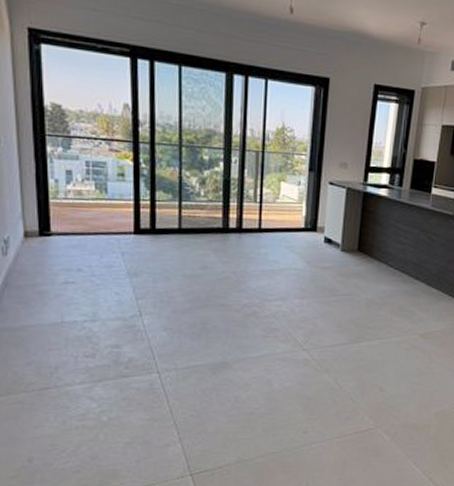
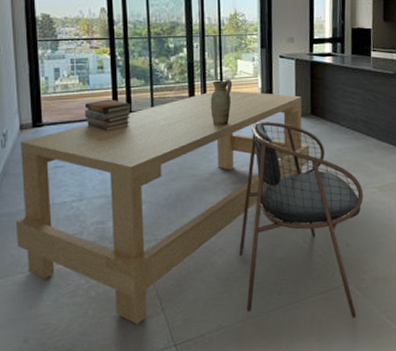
dining table: none [18,214,352,452] -> present [15,90,310,324]
book stack: none [100,212,157,249] -> present [84,99,133,132]
ceramic jug: none [246,202,273,255] -> present [210,79,233,127]
dining chair: none [266,253,405,461] -> present [239,121,364,318]

